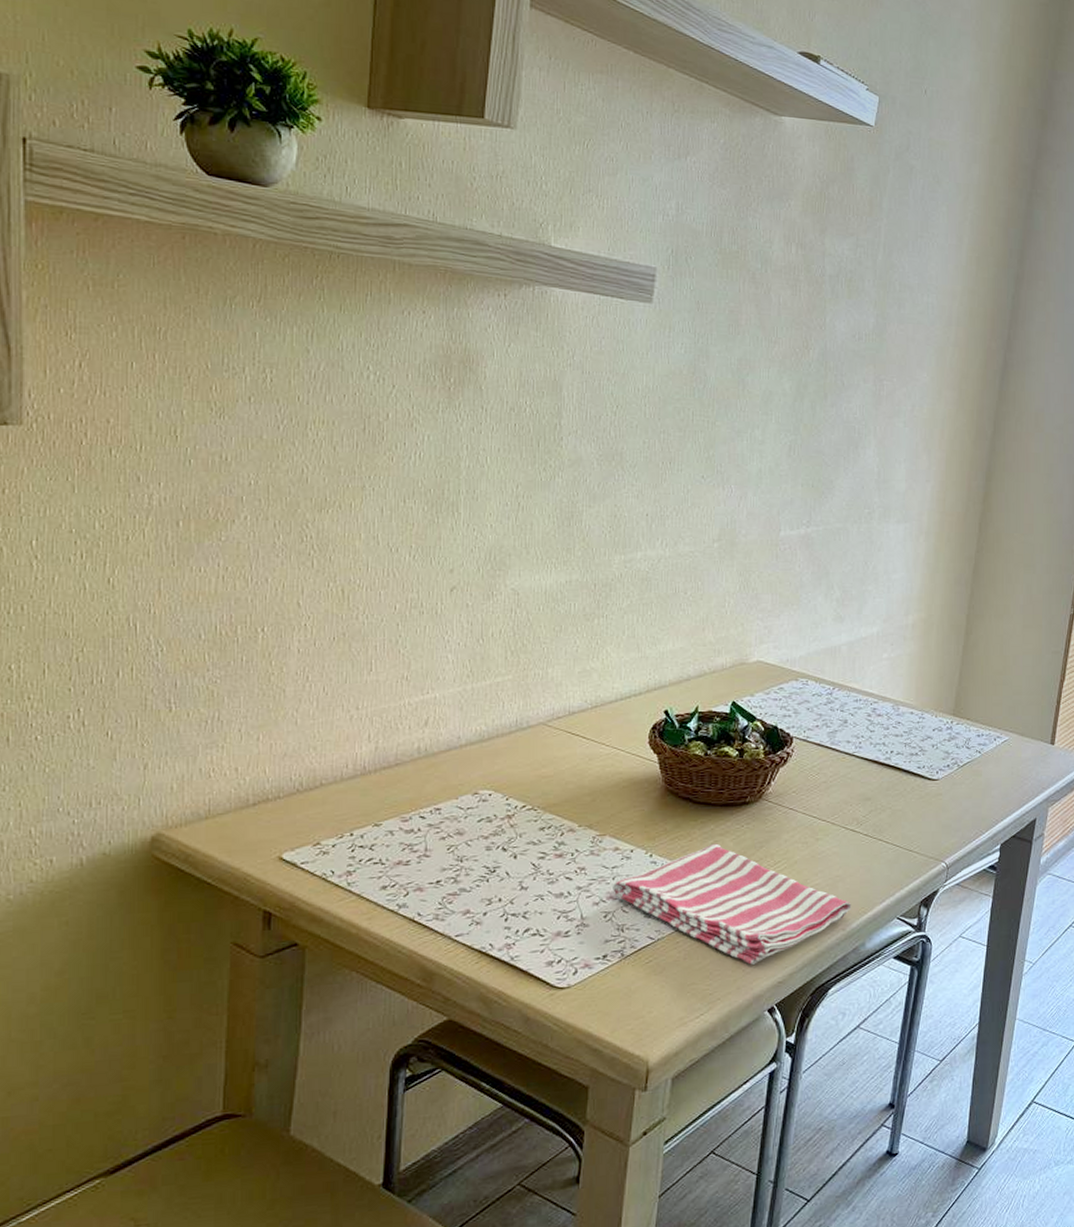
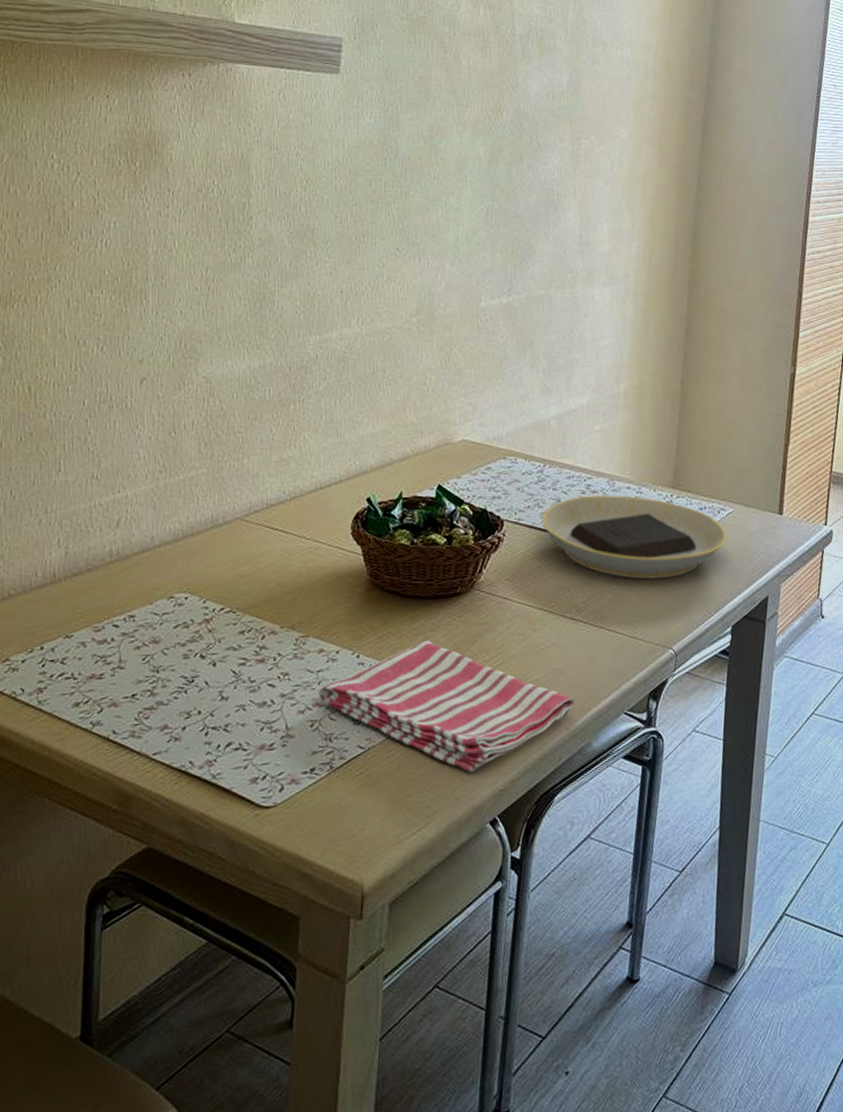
plate: none [829,718,1002,798] -> present [541,495,728,580]

